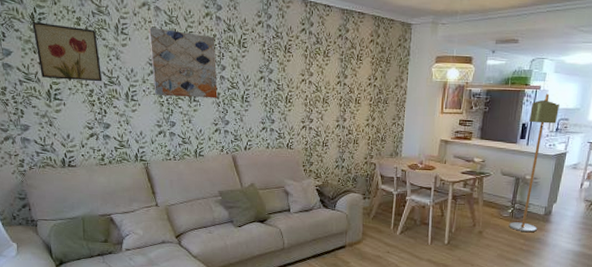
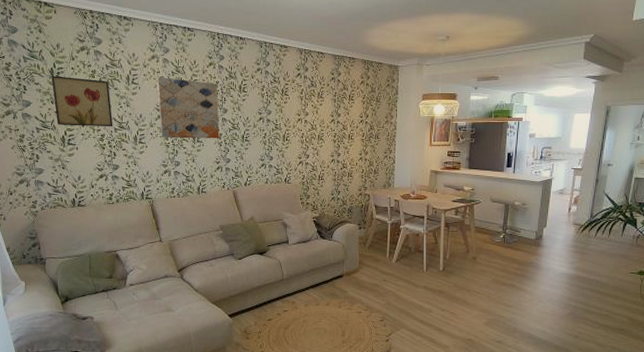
floor lamp: present [509,93,559,233] -> none [501,124,542,257]

